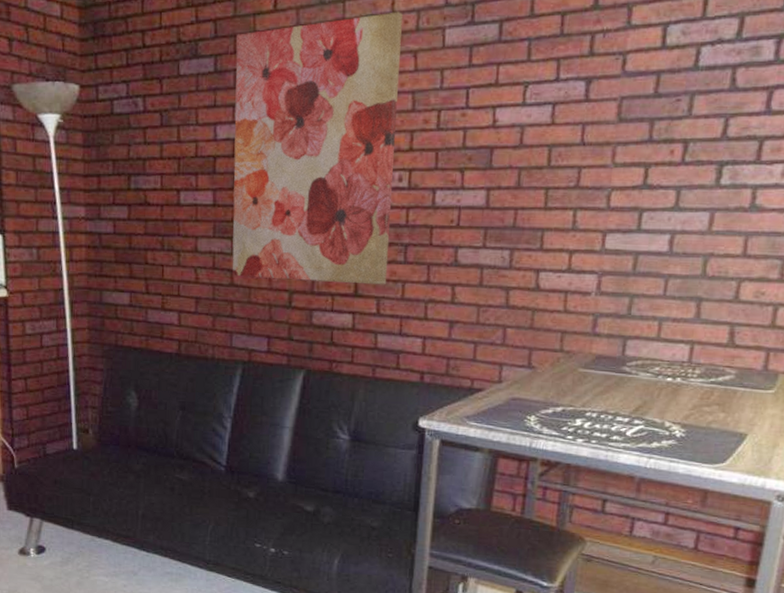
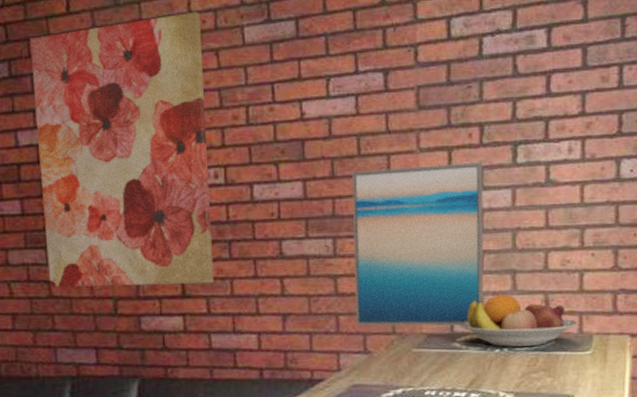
wall art: none [523,181,682,350] -> present [351,162,484,327]
fruit bowl: none [632,322,764,379] -> present [459,295,579,347]

